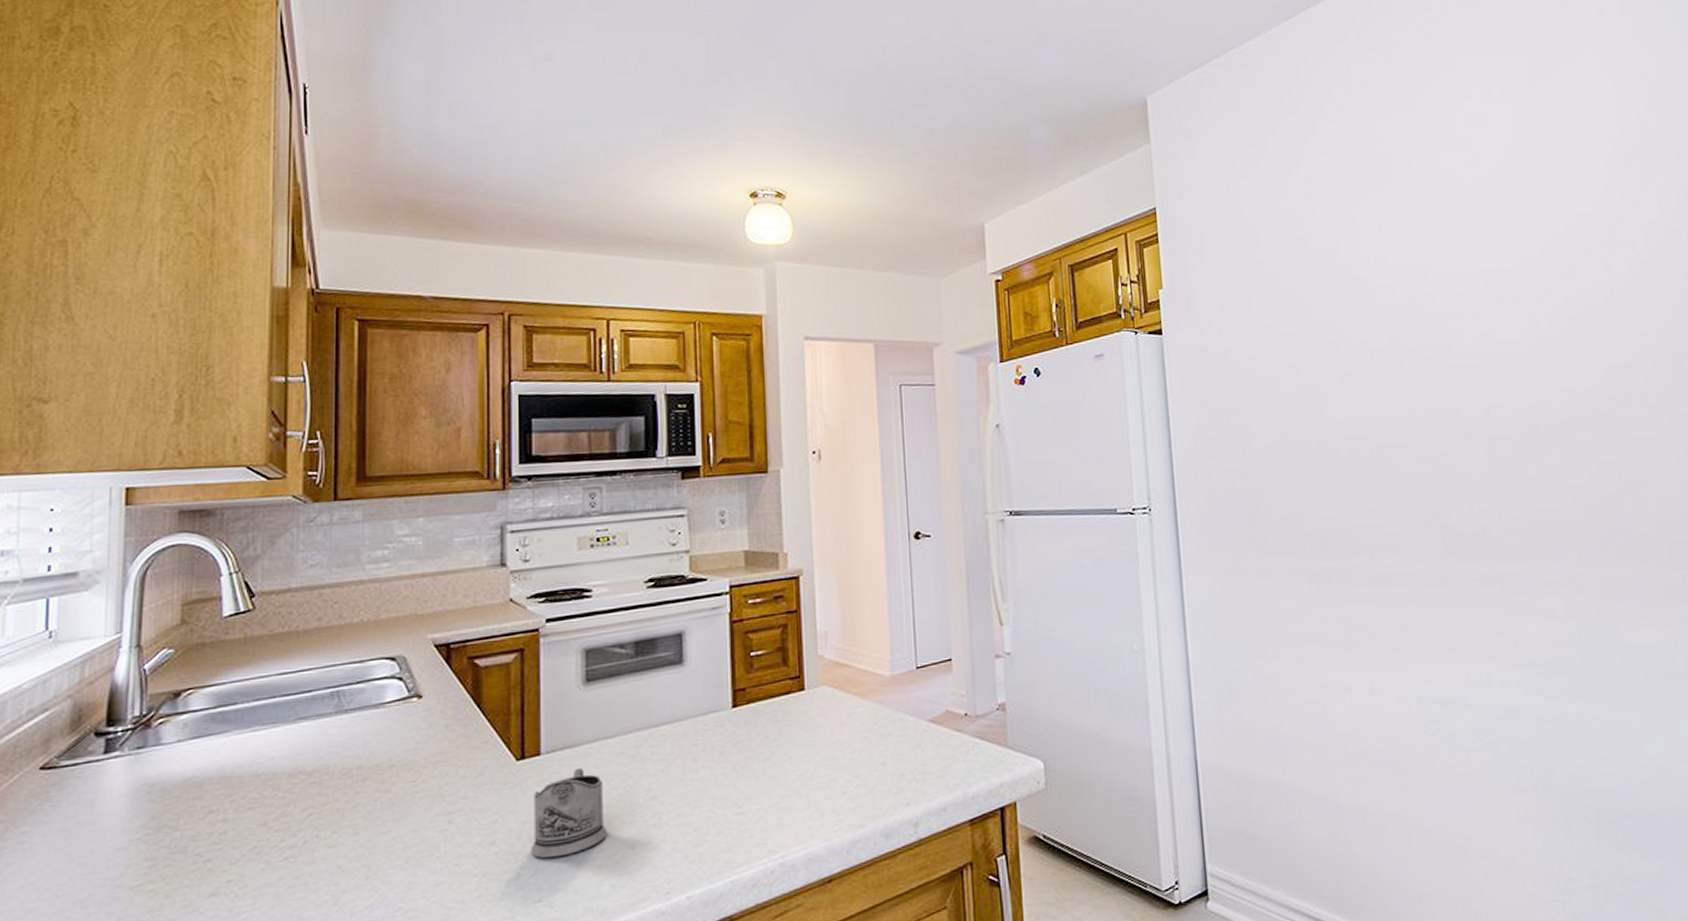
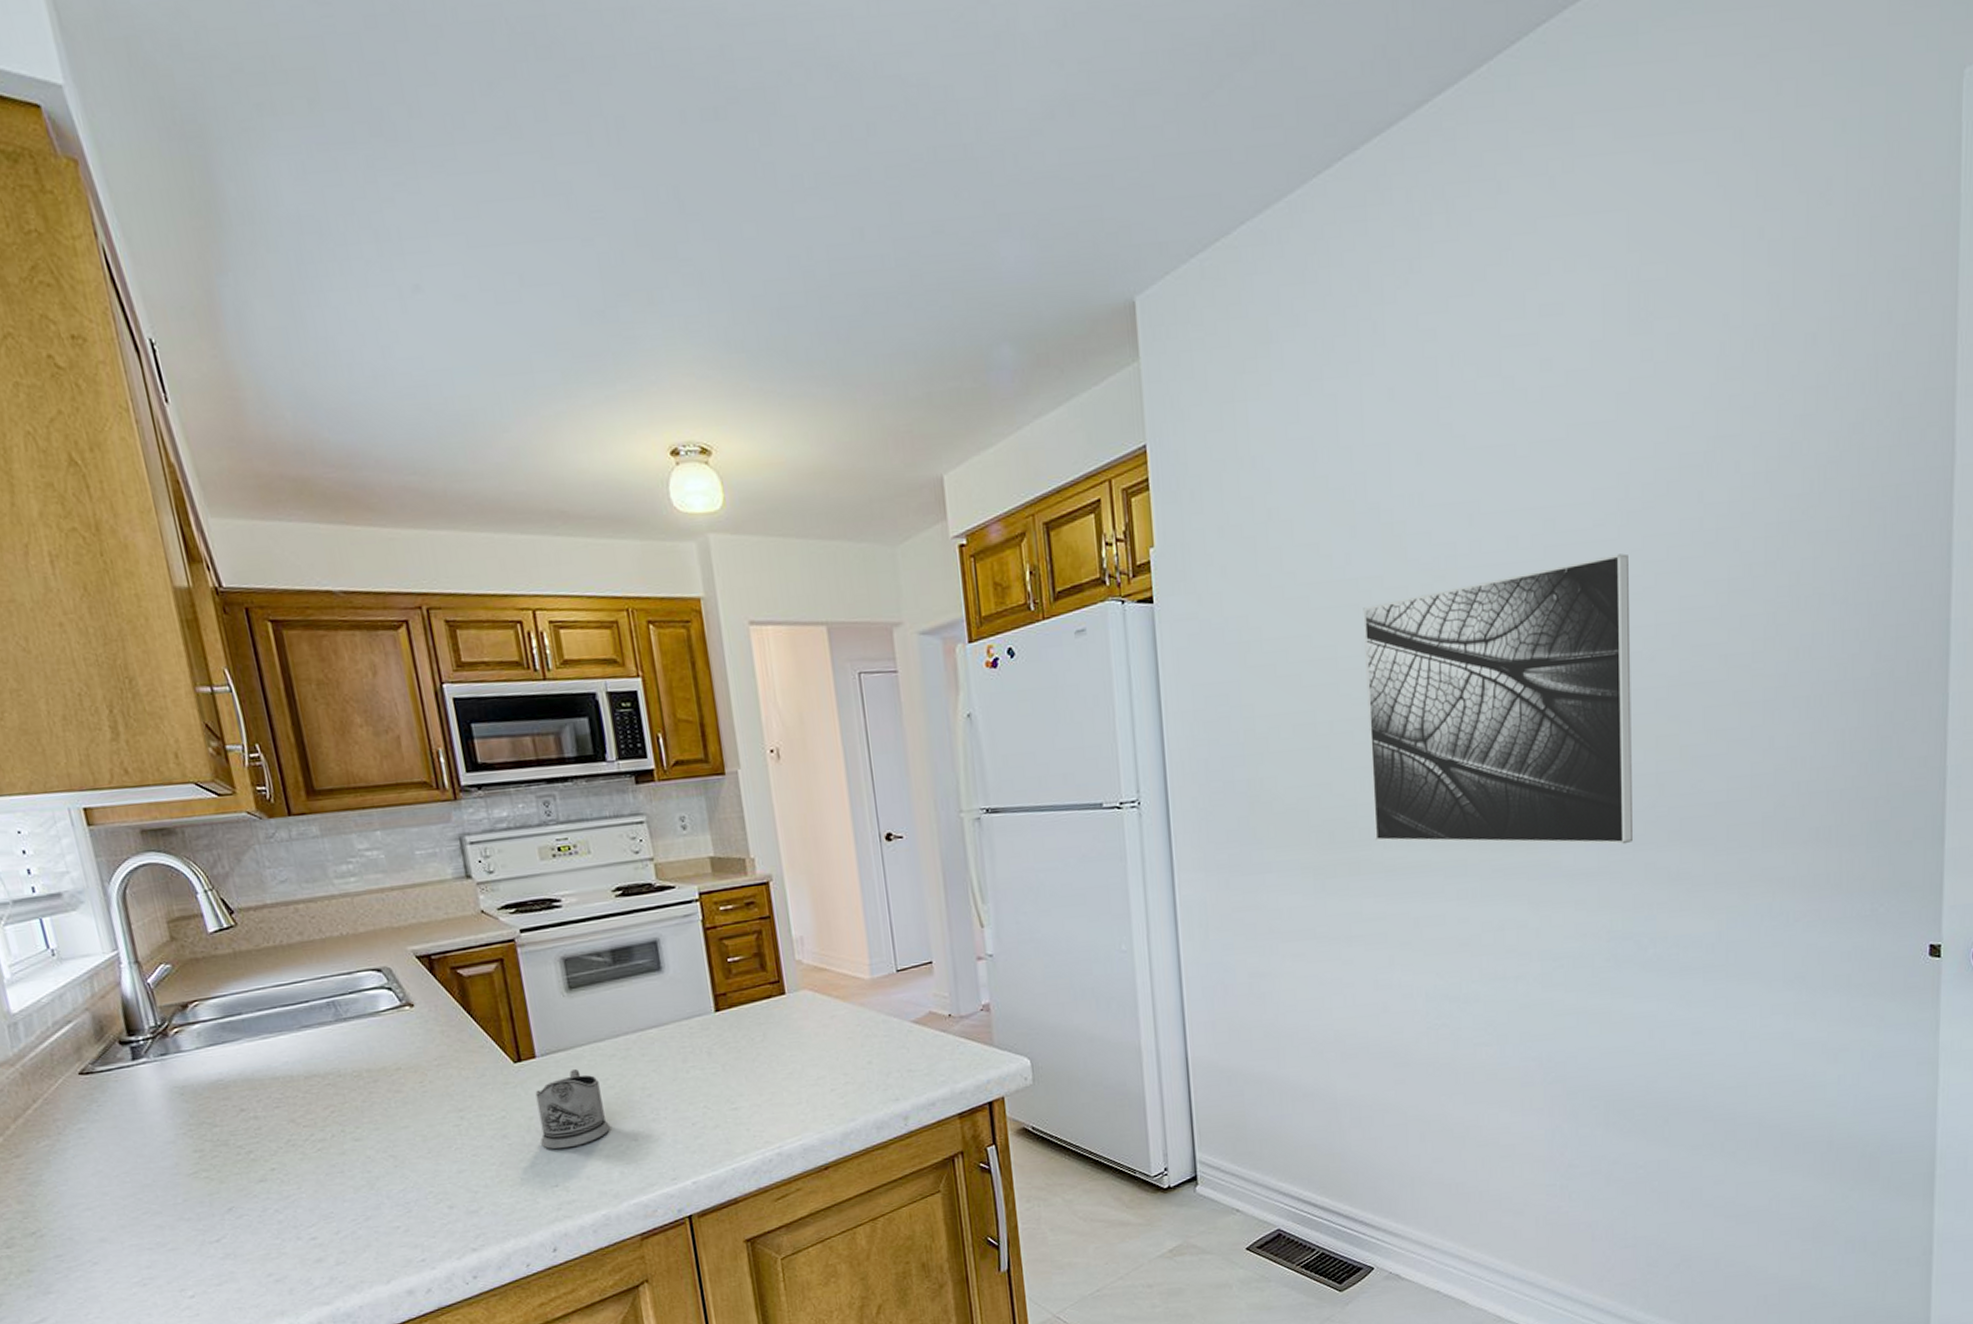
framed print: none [1341,310,1589,559] -> present [1363,553,1632,845]

